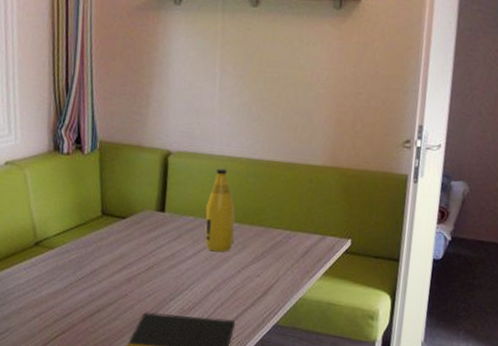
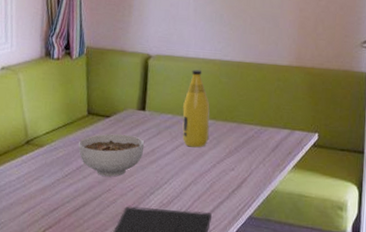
bowl: none [92,236,164,282] -> present [78,133,145,177]

